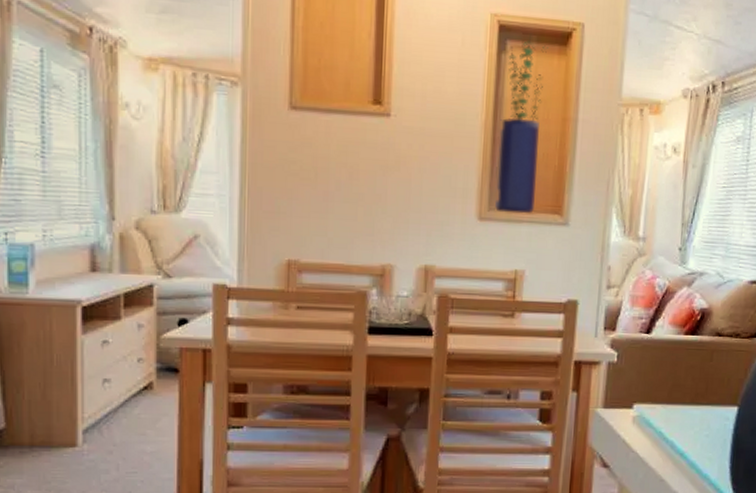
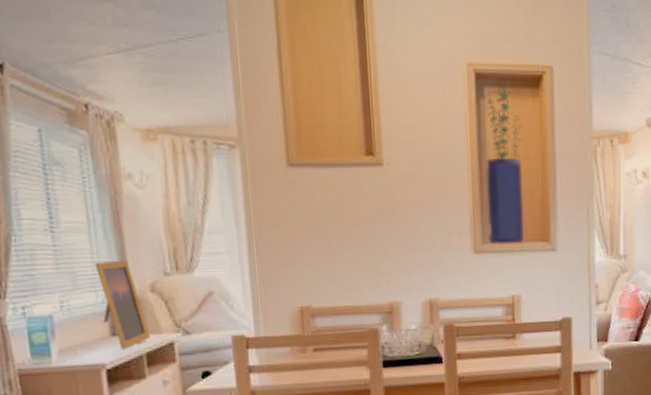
picture frame: none [82,192,130,288] -> present [95,260,151,351]

